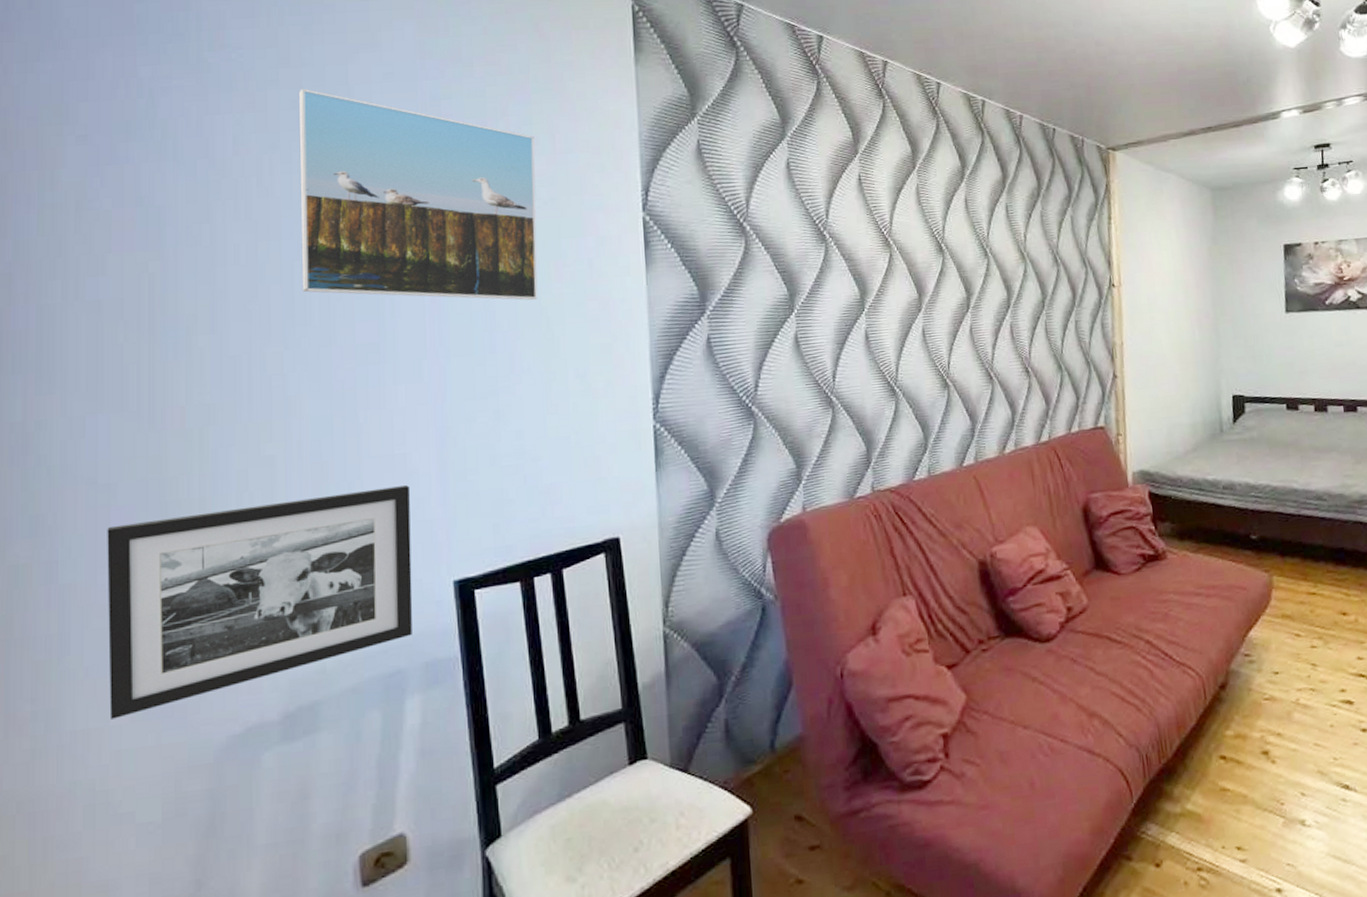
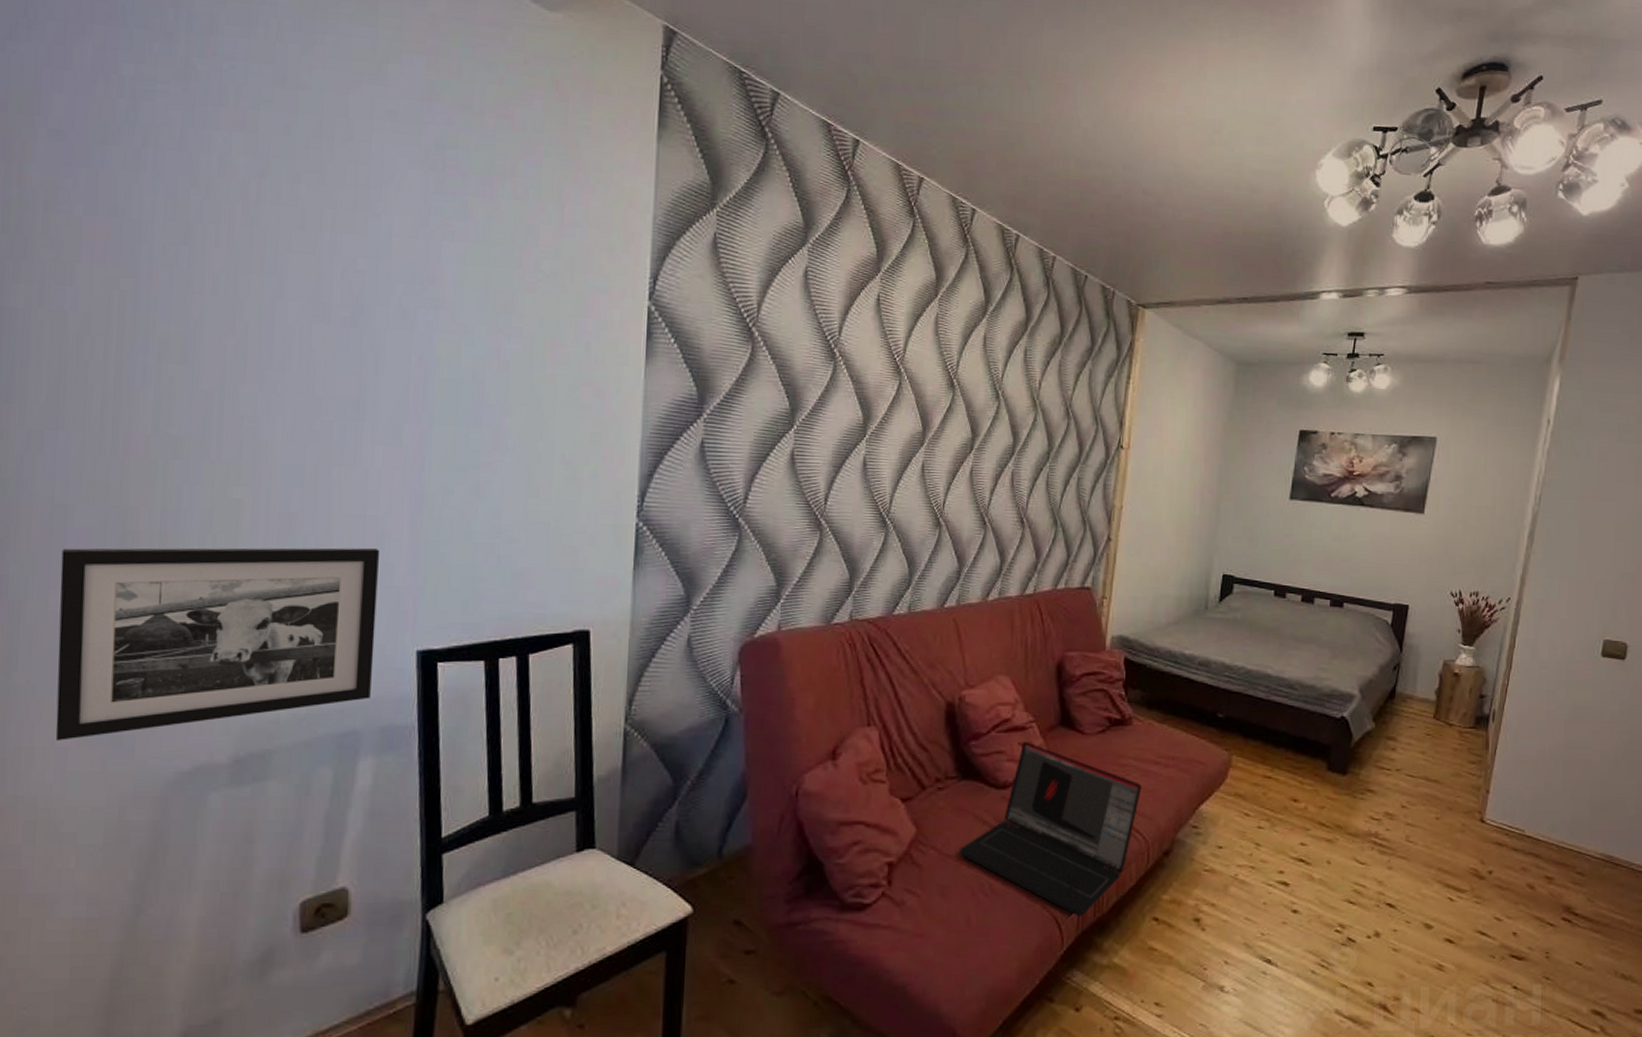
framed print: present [299,88,538,300] -> none [282,113,542,377]
laptop: none [1012,590,1187,766] -> present [958,742,1142,917]

